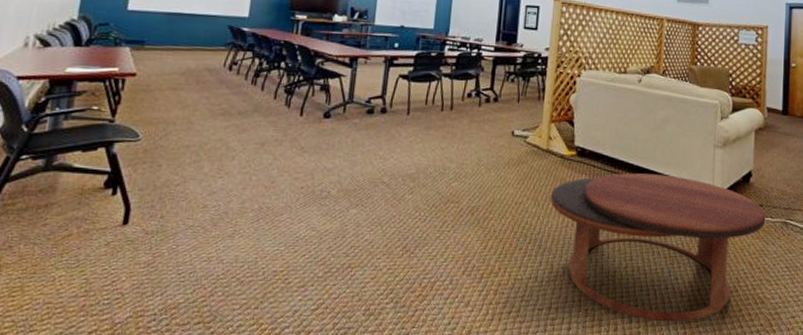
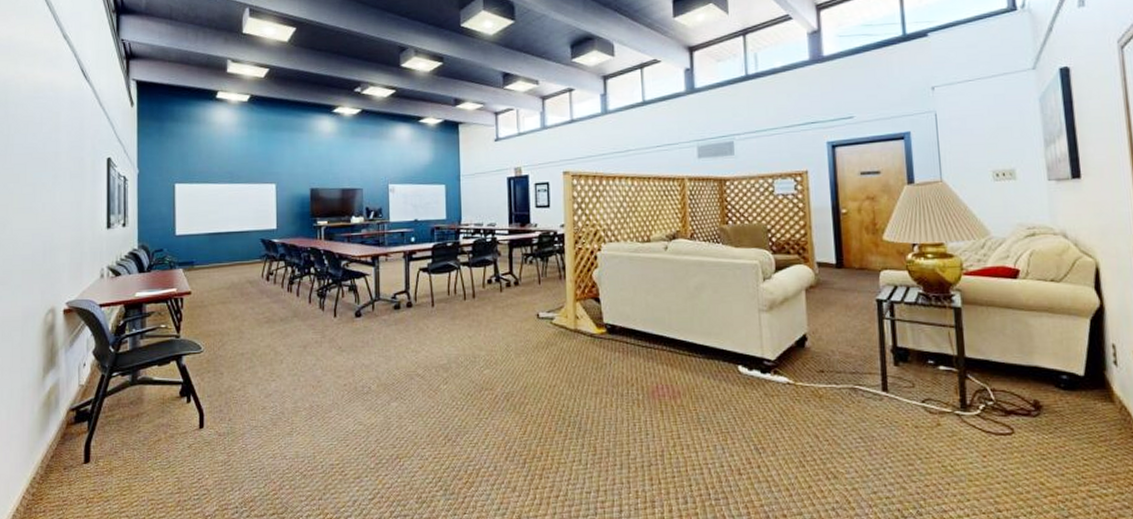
coffee table: present [551,173,766,322] -> none [585,346,829,502]

